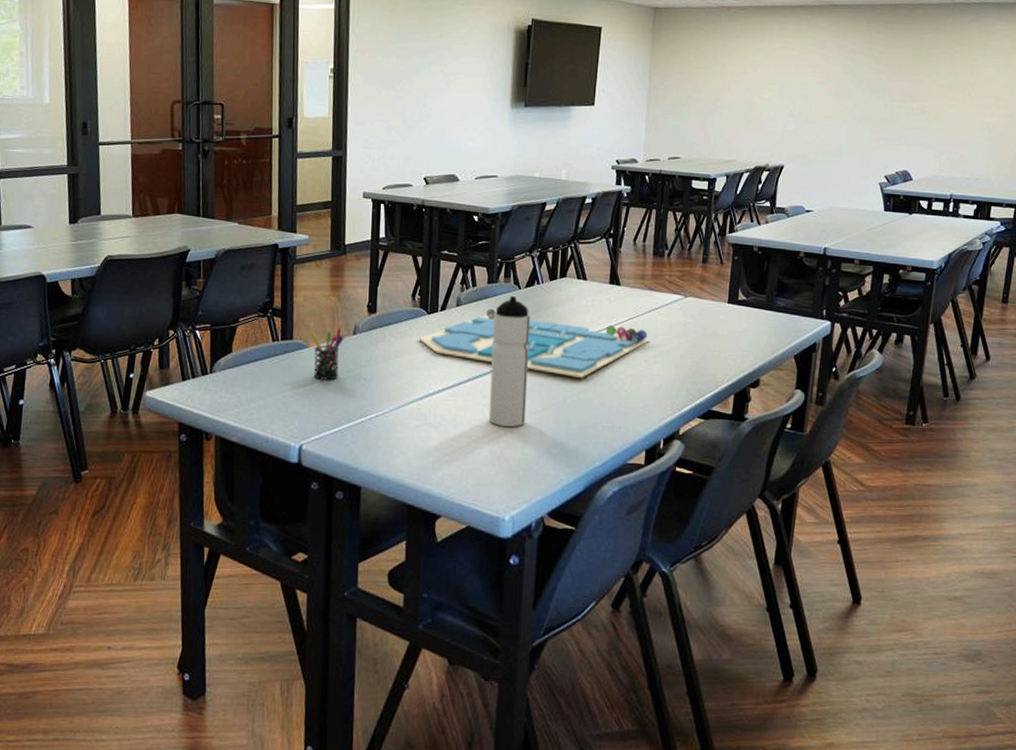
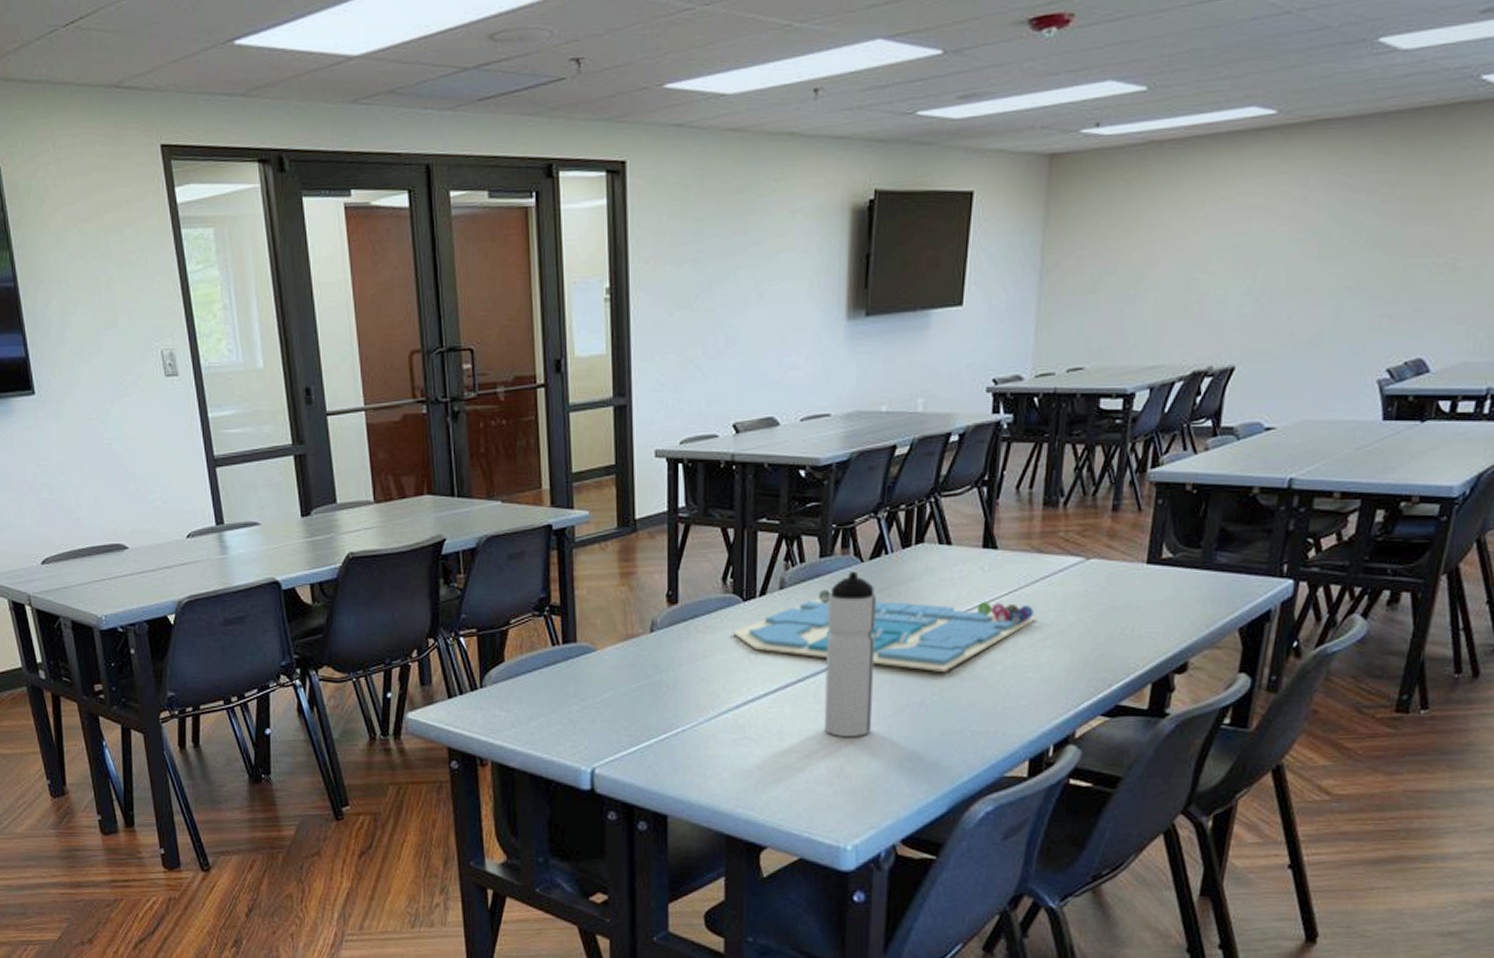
pen holder: present [310,328,344,380] -> none [597,625,639,689]

